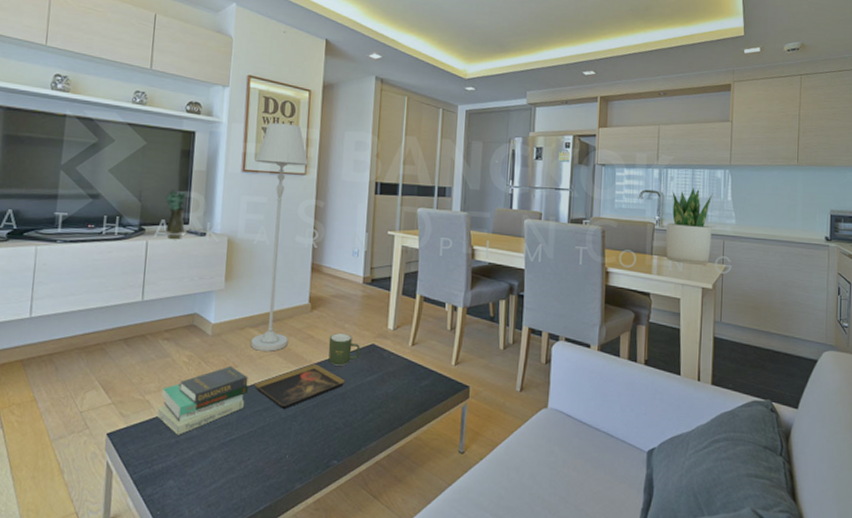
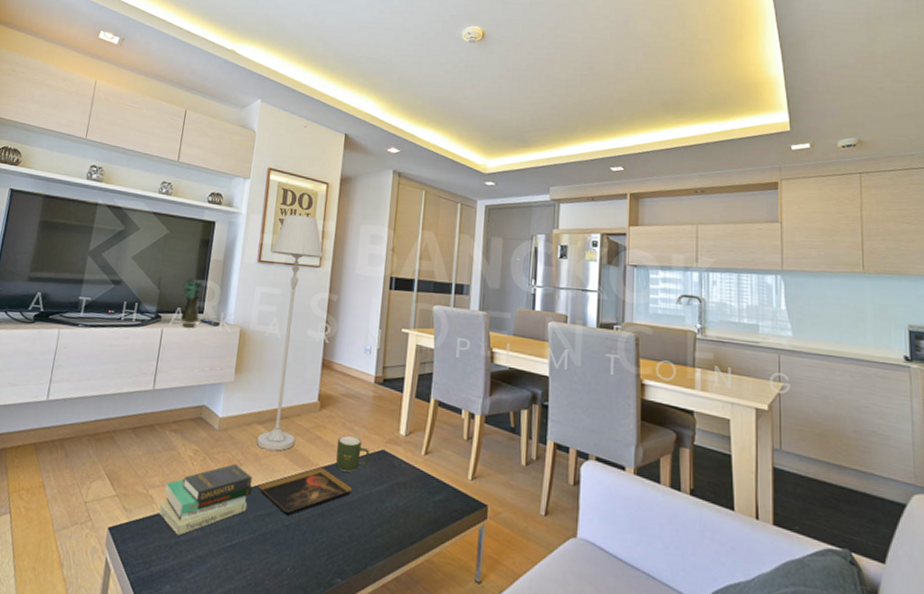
planter: present [665,188,713,265] -> none [709,294,764,382]

